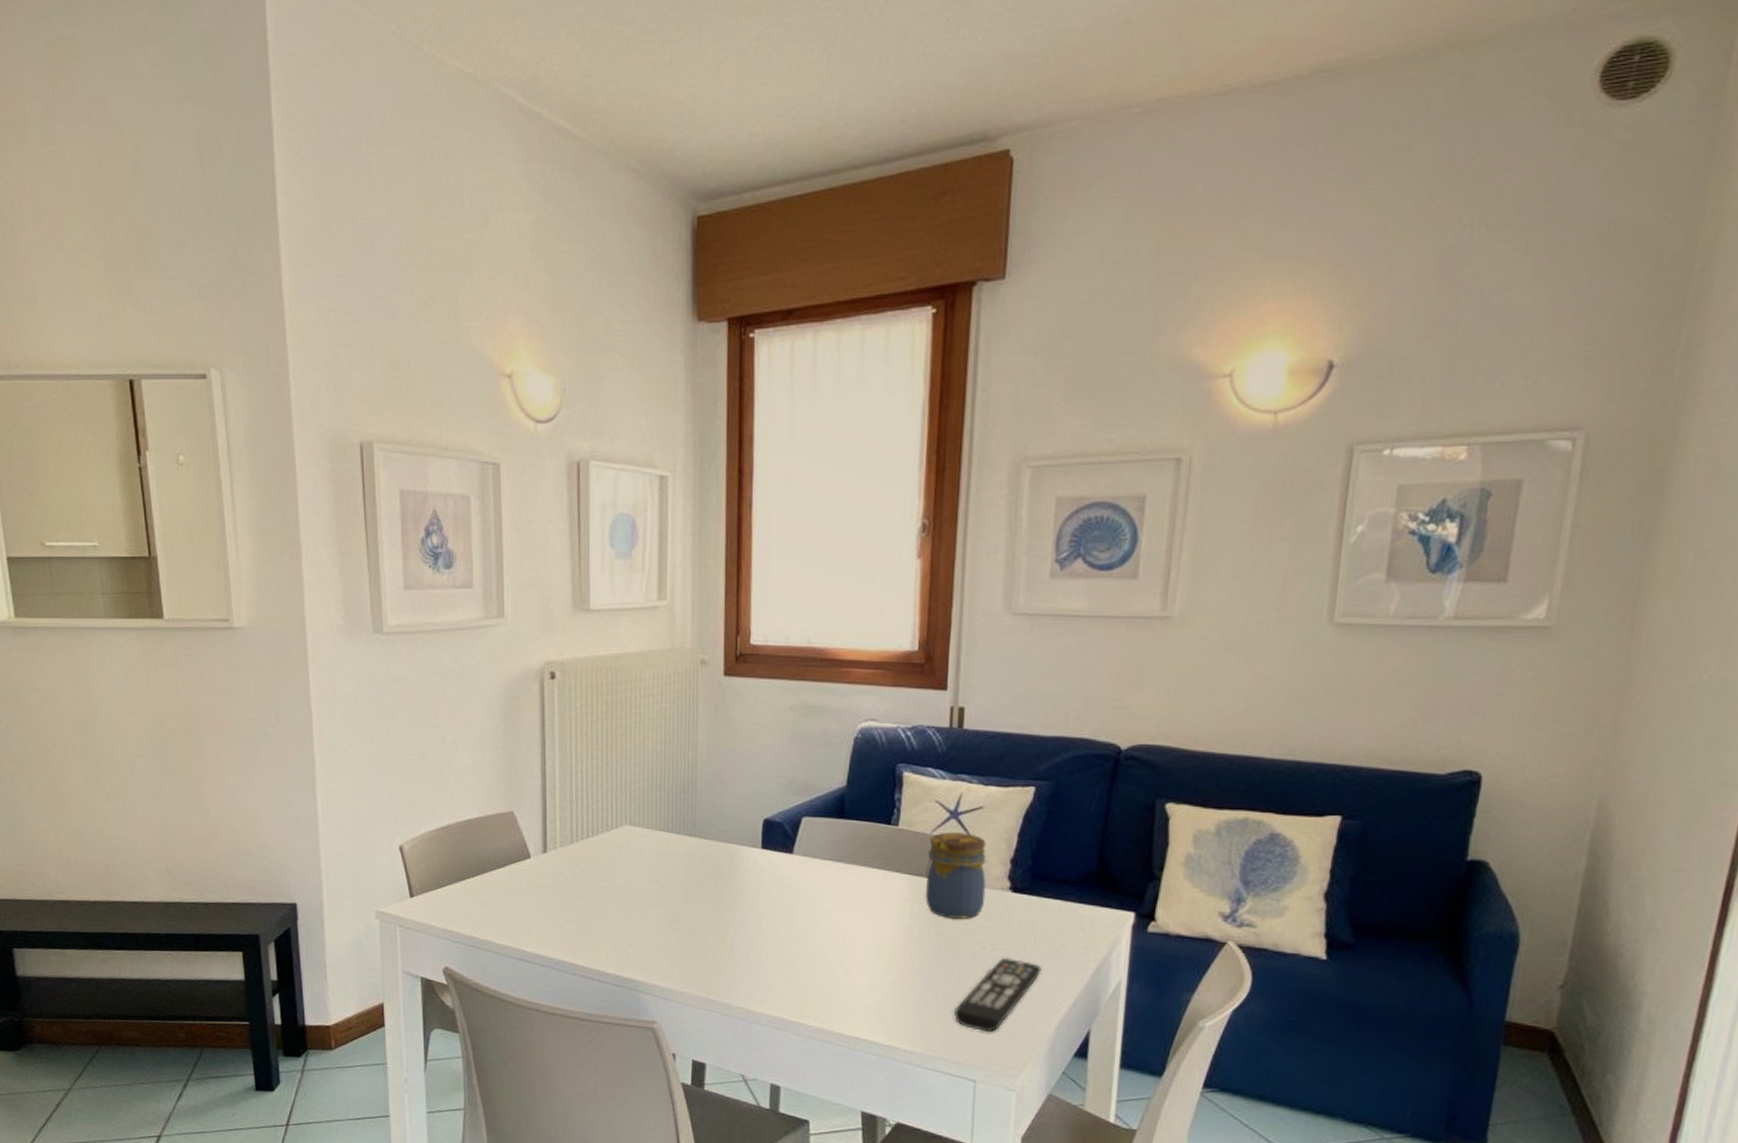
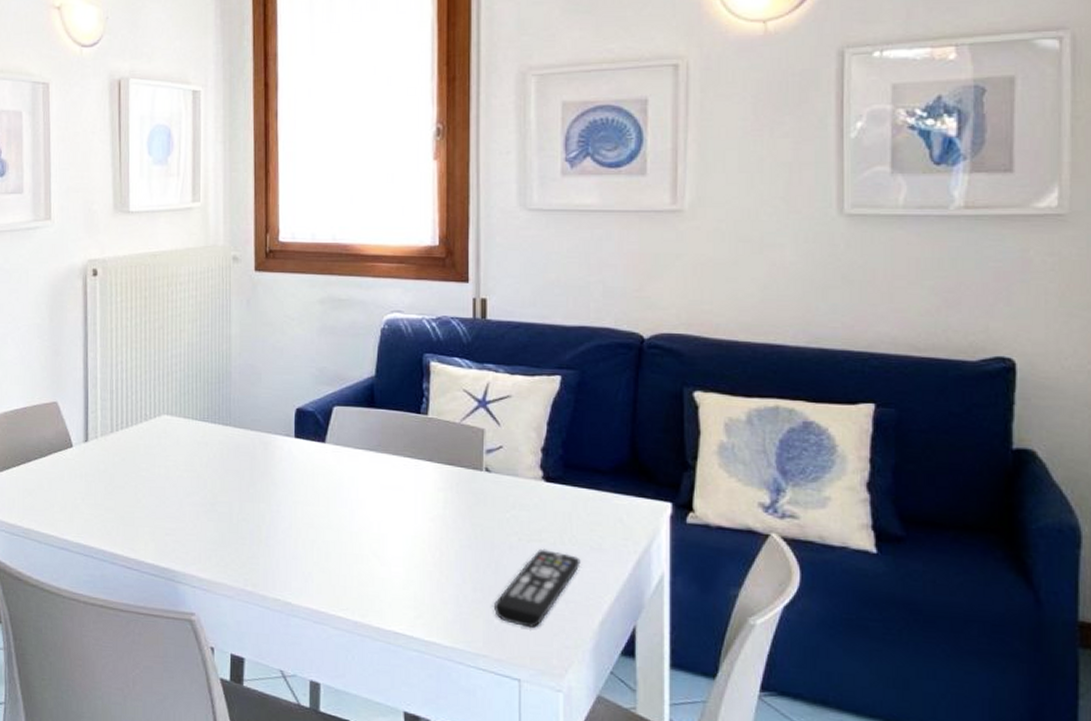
jar: present [926,832,987,919] -> none [457,421,518,509]

